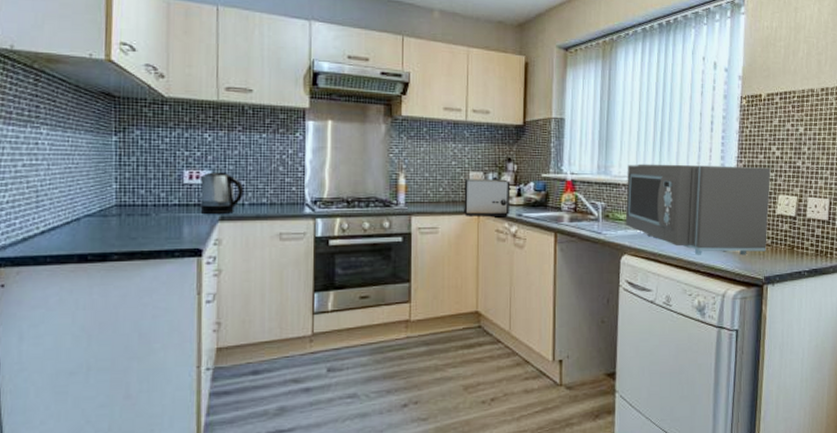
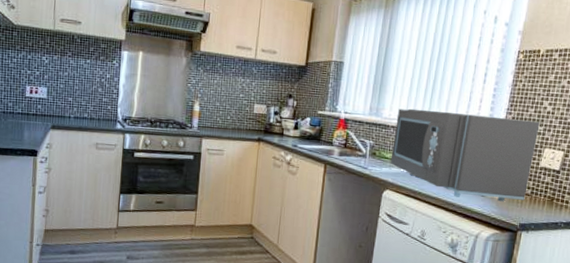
kettle: present [199,172,244,215] -> none [37,89,71,125]
toaster: present [464,178,512,218] -> none [247,109,290,147]

